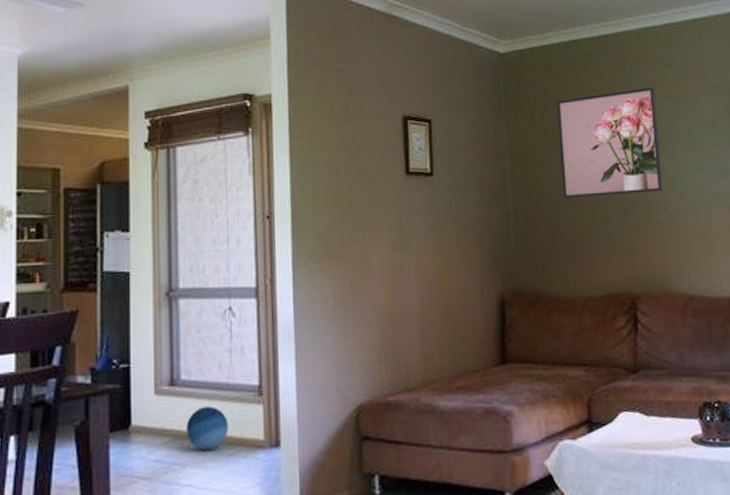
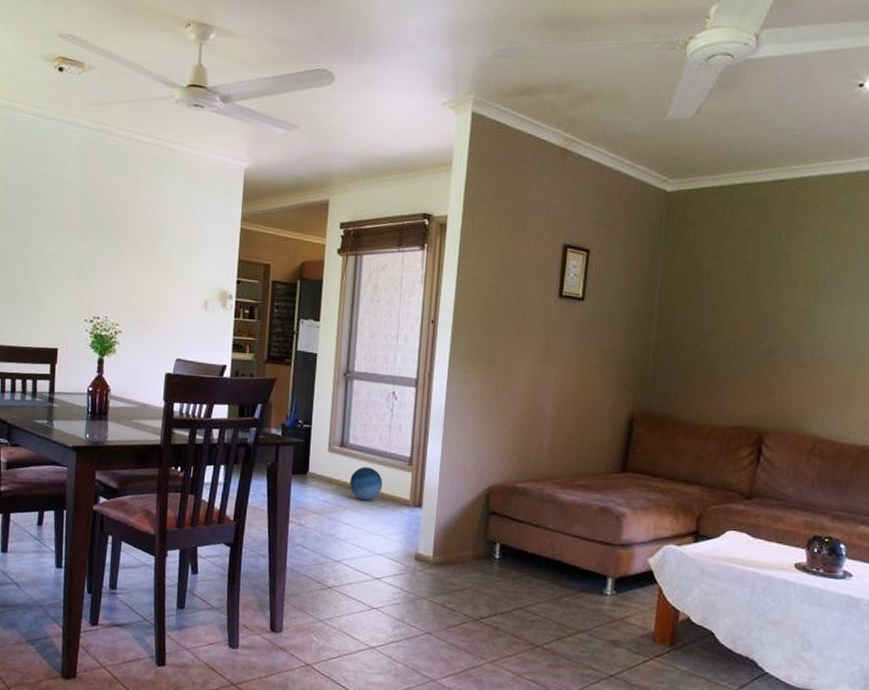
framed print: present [557,87,663,199] -> none [707,235,824,338]

